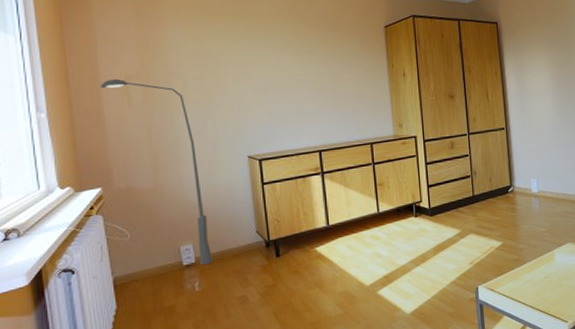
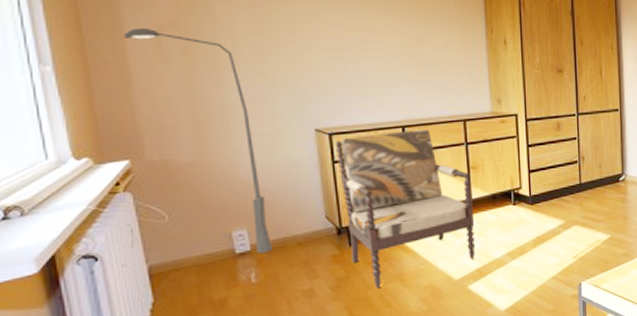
armchair: none [264,153,383,295] -> present [335,130,475,289]

